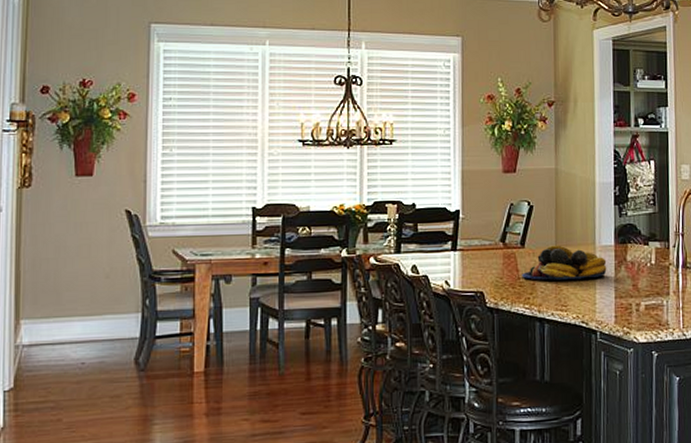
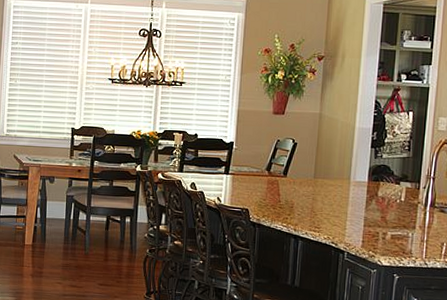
fruit bowl: present [522,245,607,281] -> none [282,177,359,208]

